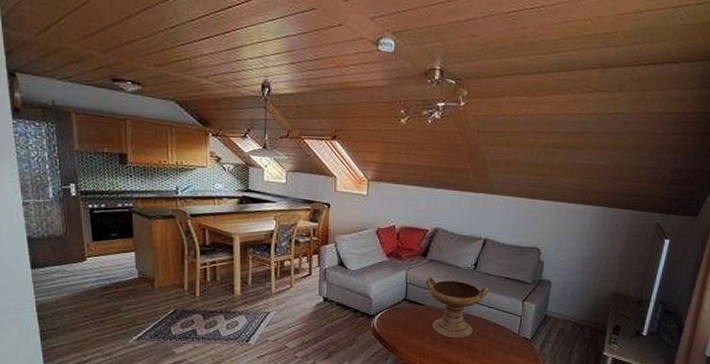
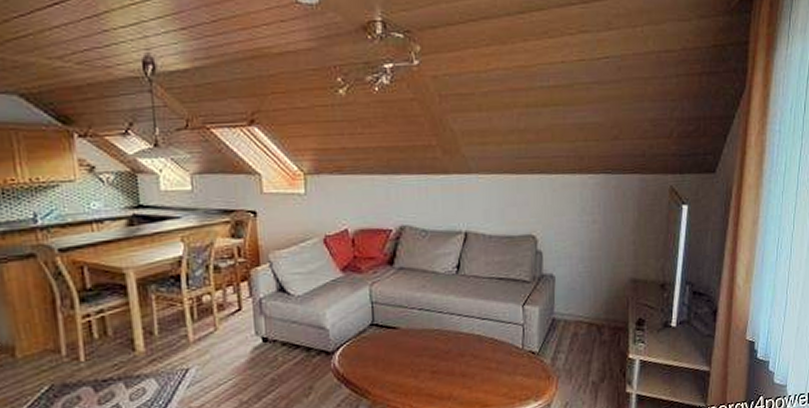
decorative bowl: present [425,277,489,339] -> none [396,290,479,367]

